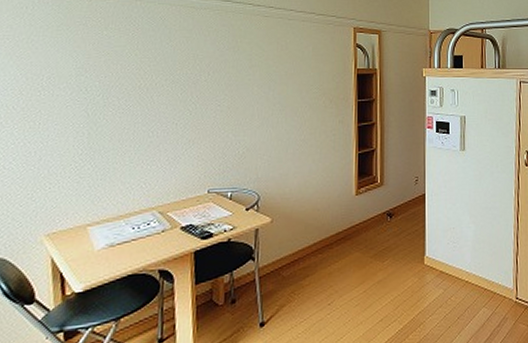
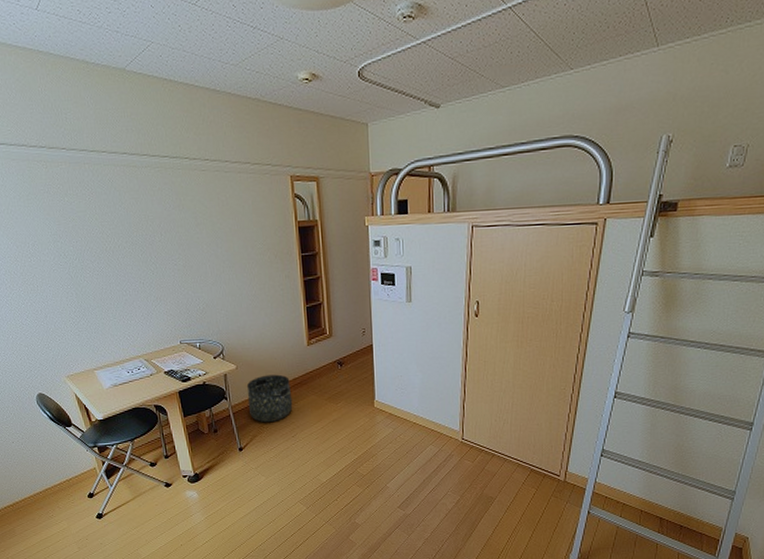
basket: none [279,228,333,287] -> present [246,374,293,422]

